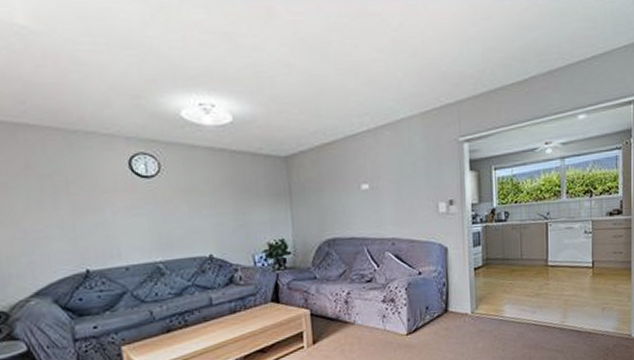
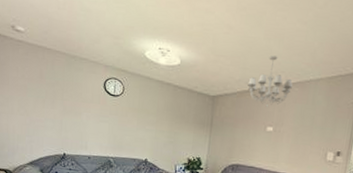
chandelier: none [326,95,382,160] -> present [248,55,293,107]

